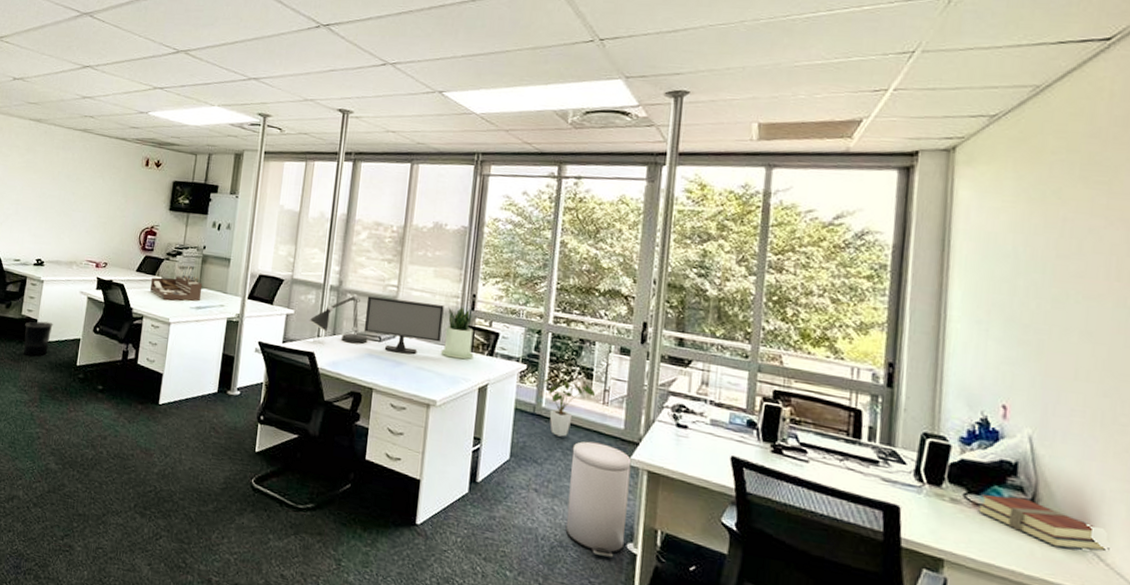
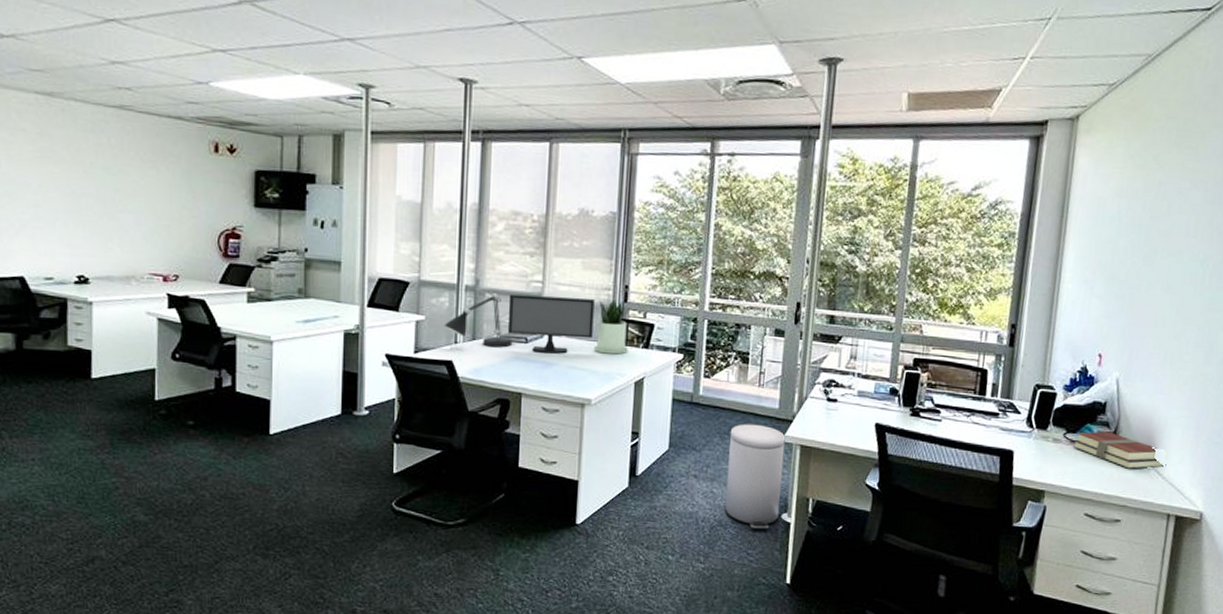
waste bin: present [24,321,53,357] -> none [75,351,115,395]
desk organizer: present [149,265,203,302] -> none [240,271,309,316]
house plant: present [542,379,596,437] -> none [699,367,752,422]

